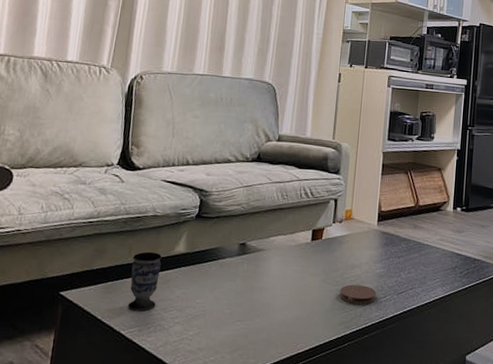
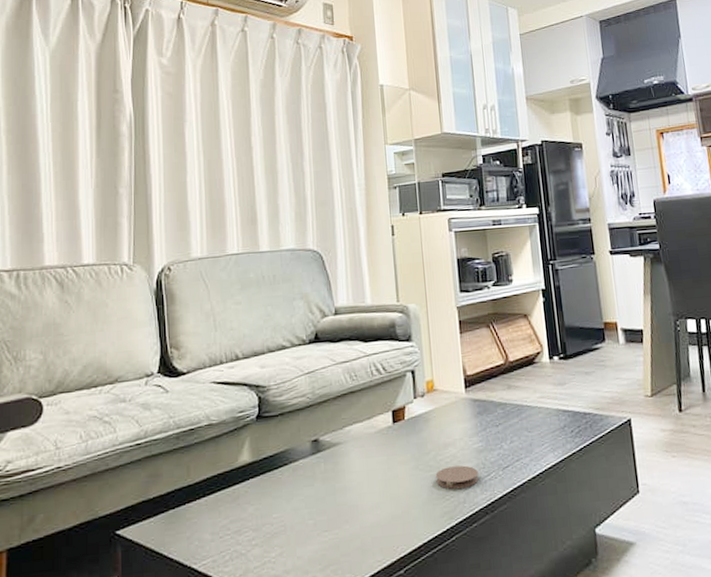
cup: present [128,251,162,311] -> none [192,467,227,539]

